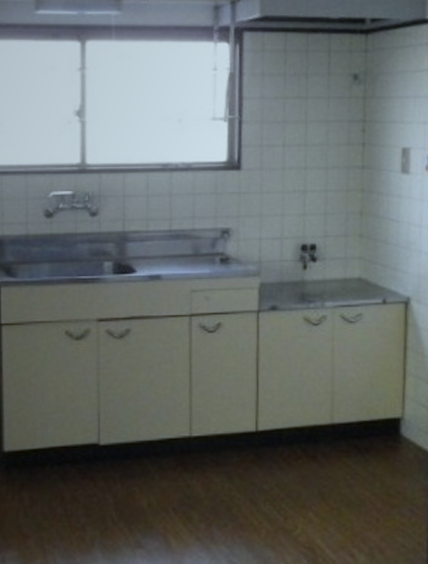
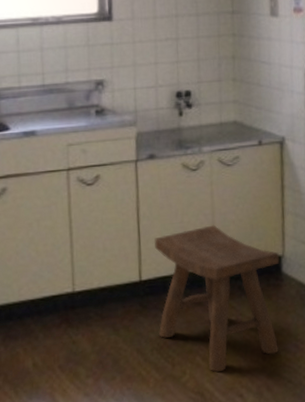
stool: none [272,381,399,529] -> present [154,225,280,372]

